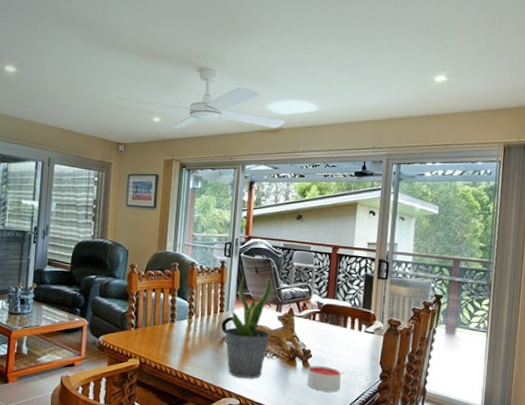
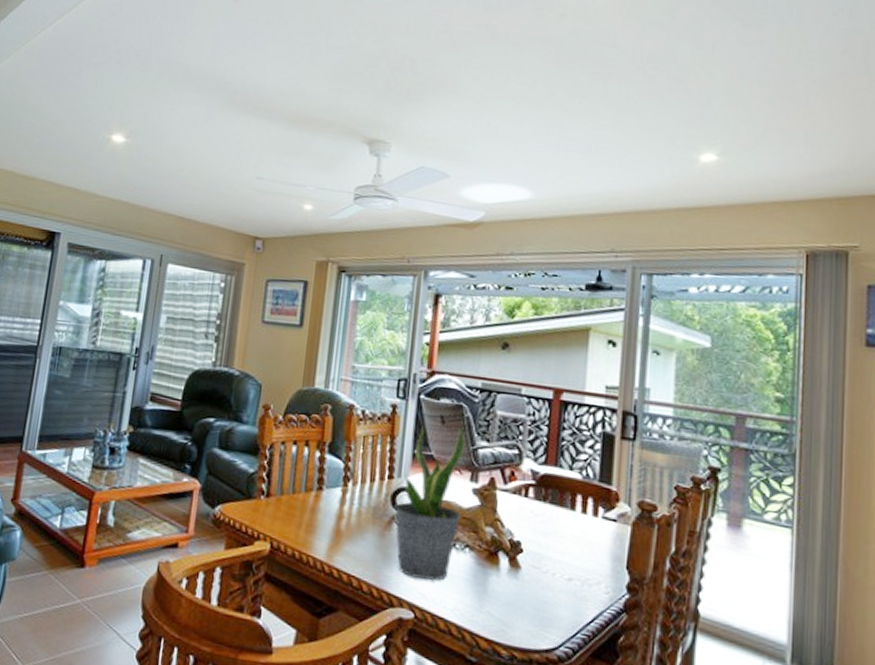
candle: present [307,366,341,392] -> none [515,565,567,609]

